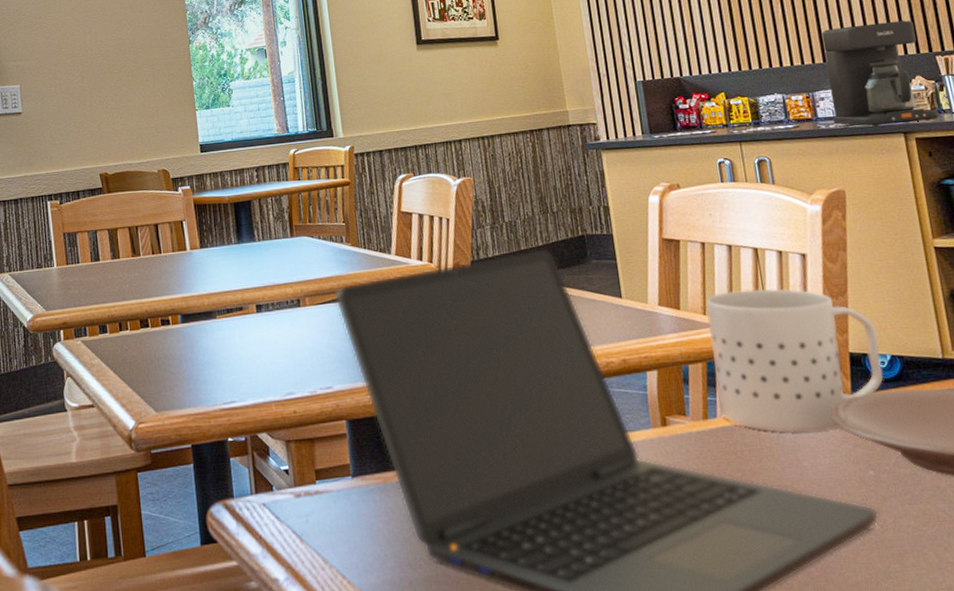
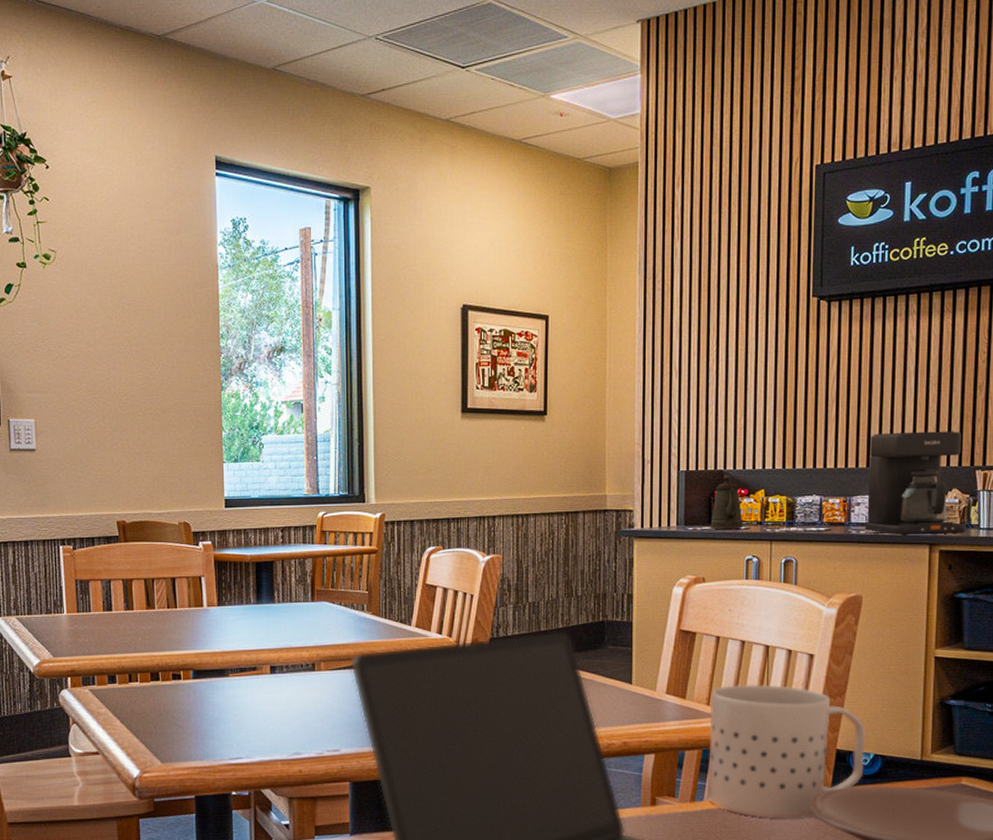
coffee pot: none [675,81,709,135] -> present [710,474,743,530]

